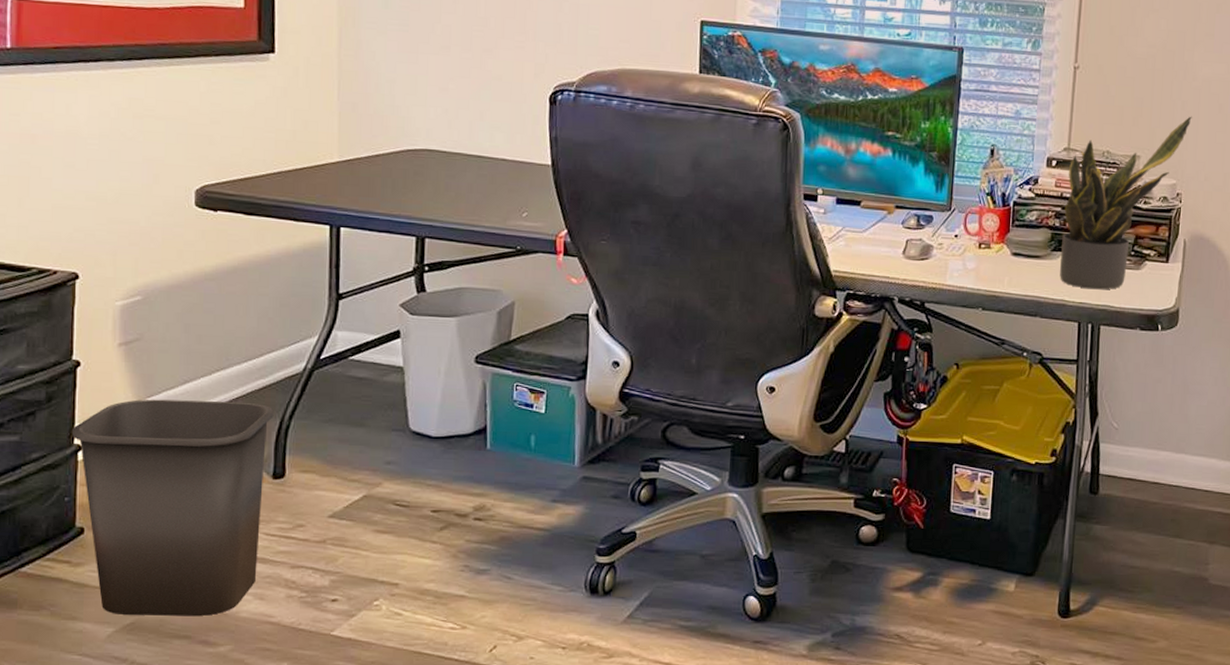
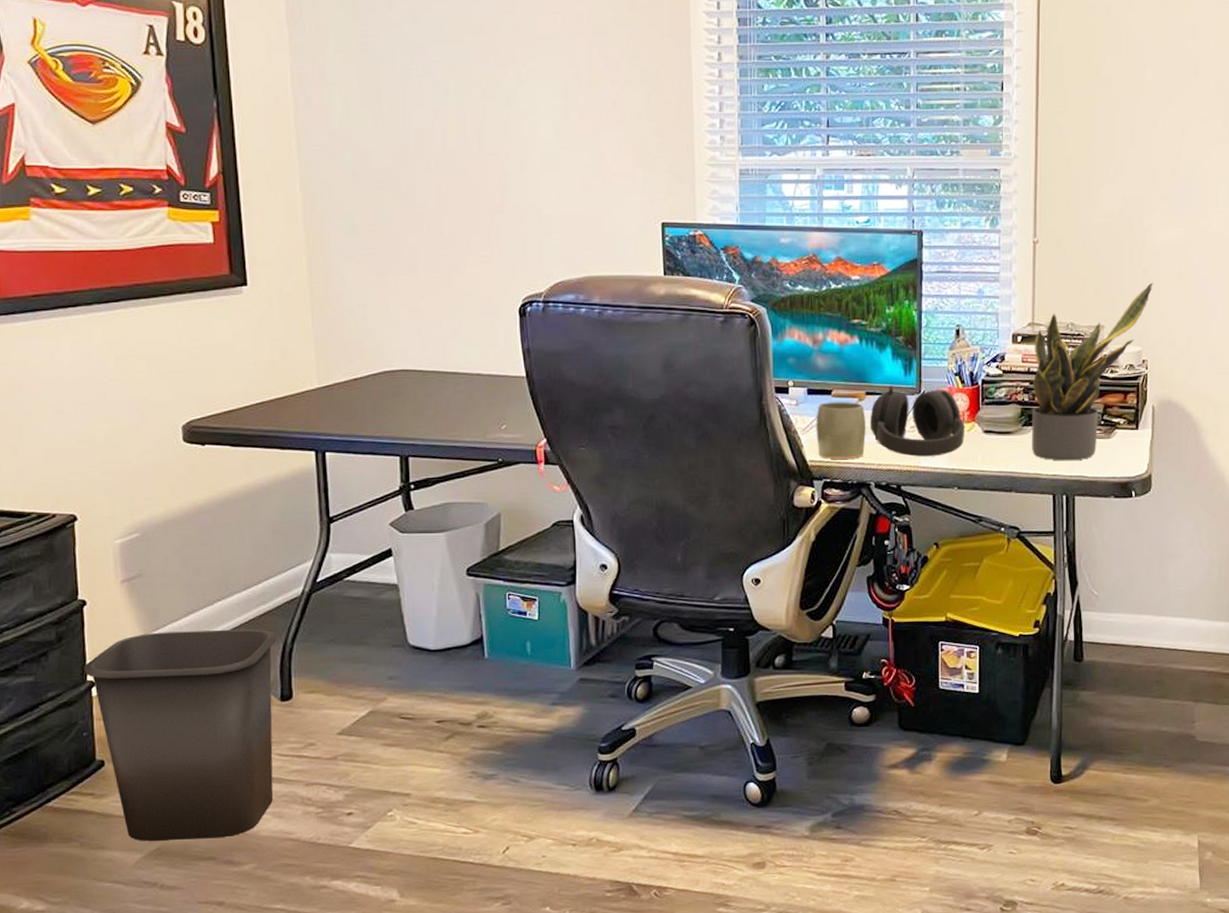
mug: none [842,213,894,273] -> present [816,402,866,460]
headphones: none [897,201,994,276] -> present [869,385,965,457]

